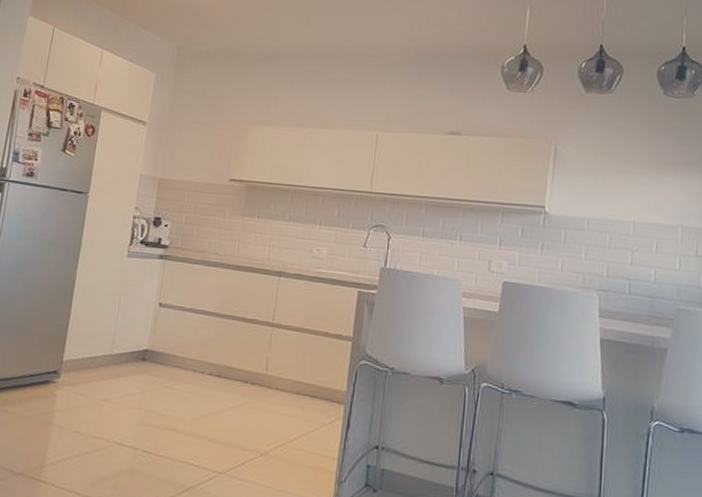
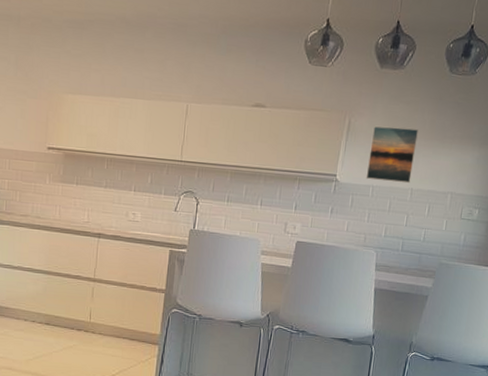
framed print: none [579,152,635,216] -> present [366,125,418,184]

